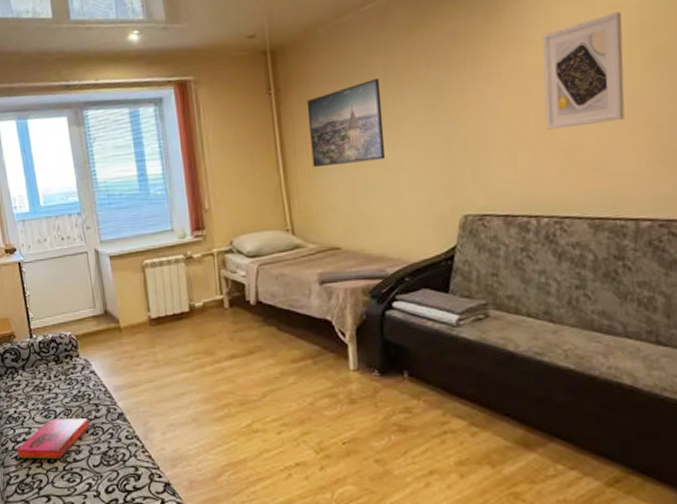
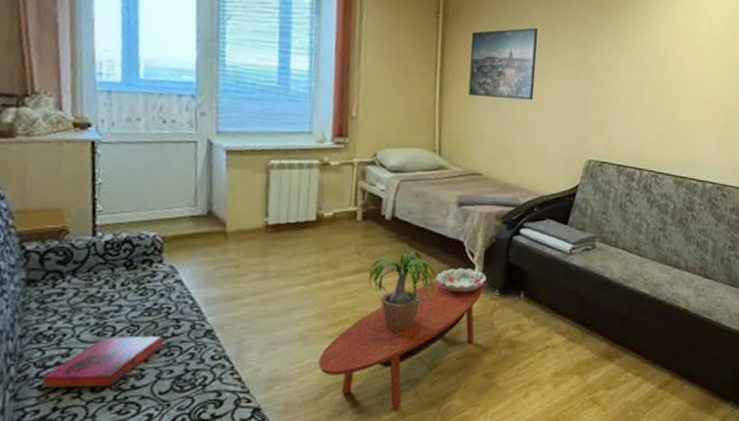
coffee table: none [211,362,362,492] -> present [318,281,485,410]
potted plant: none [235,334,315,413] -> present [357,251,440,330]
decorative bowl: none [309,348,363,375] -> present [436,268,487,293]
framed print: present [542,12,625,130] -> none [656,23,715,105]

